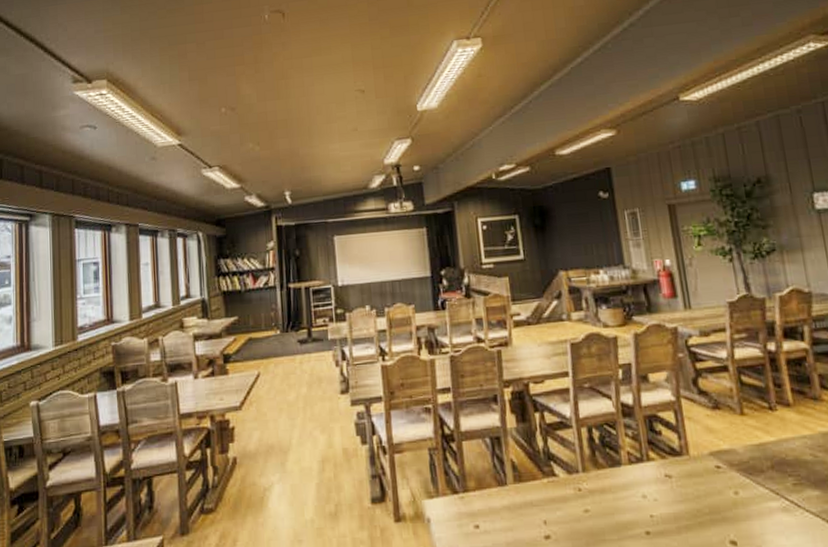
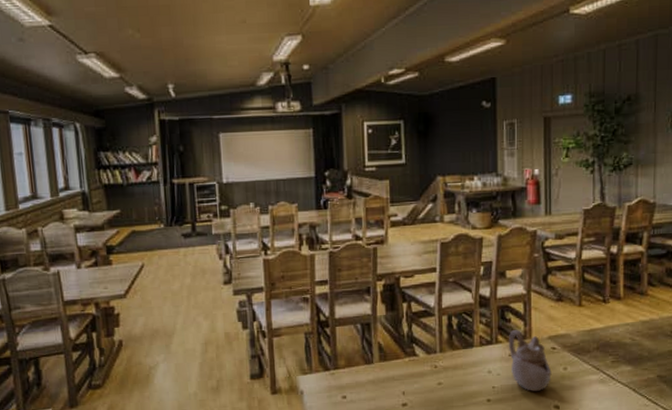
teapot: none [661,443,721,522] -> present [508,329,552,391]

